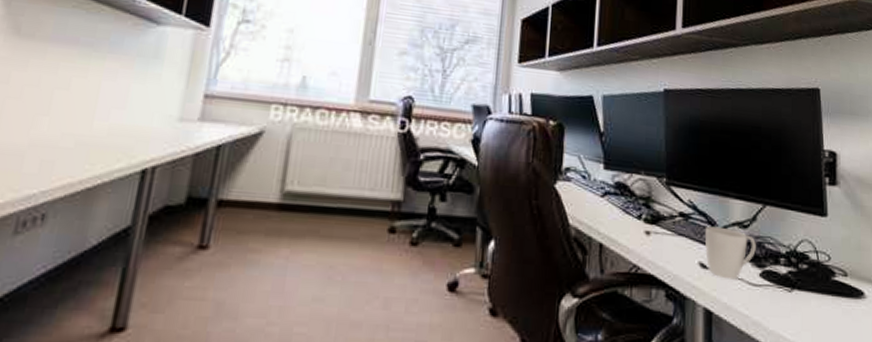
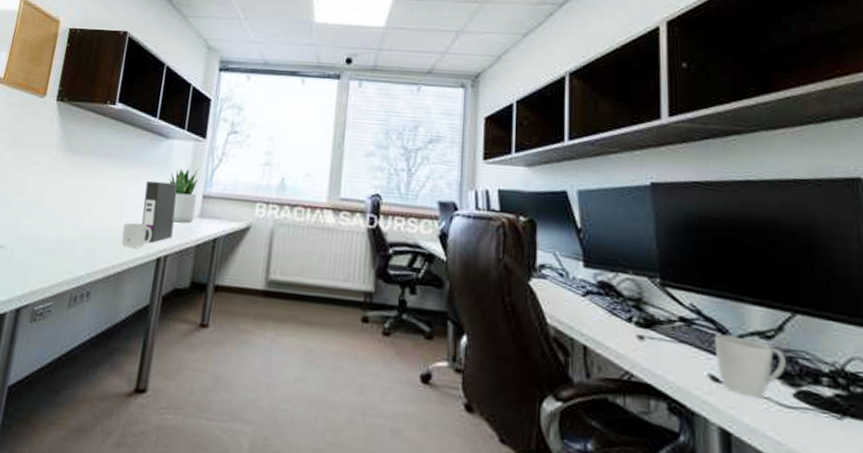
mug: none [92,127,136,159] -> present [121,223,152,249]
binder: none [121,75,172,152] -> present [141,180,178,243]
planter: none [160,61,200,128] -> present [169,167,199,223]

